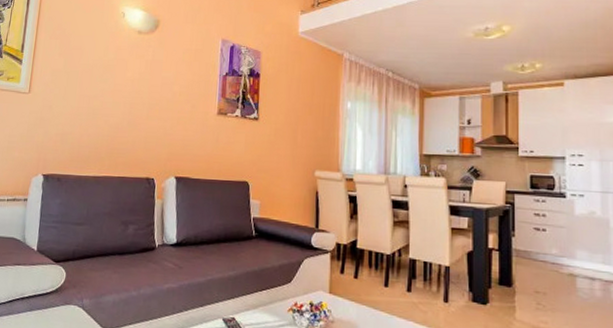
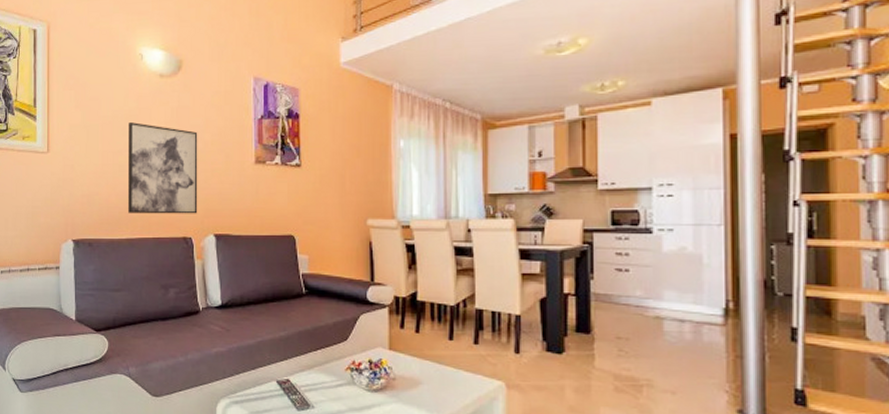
wall art: none [98,71,168,157] -> present [128,122,198,214]

